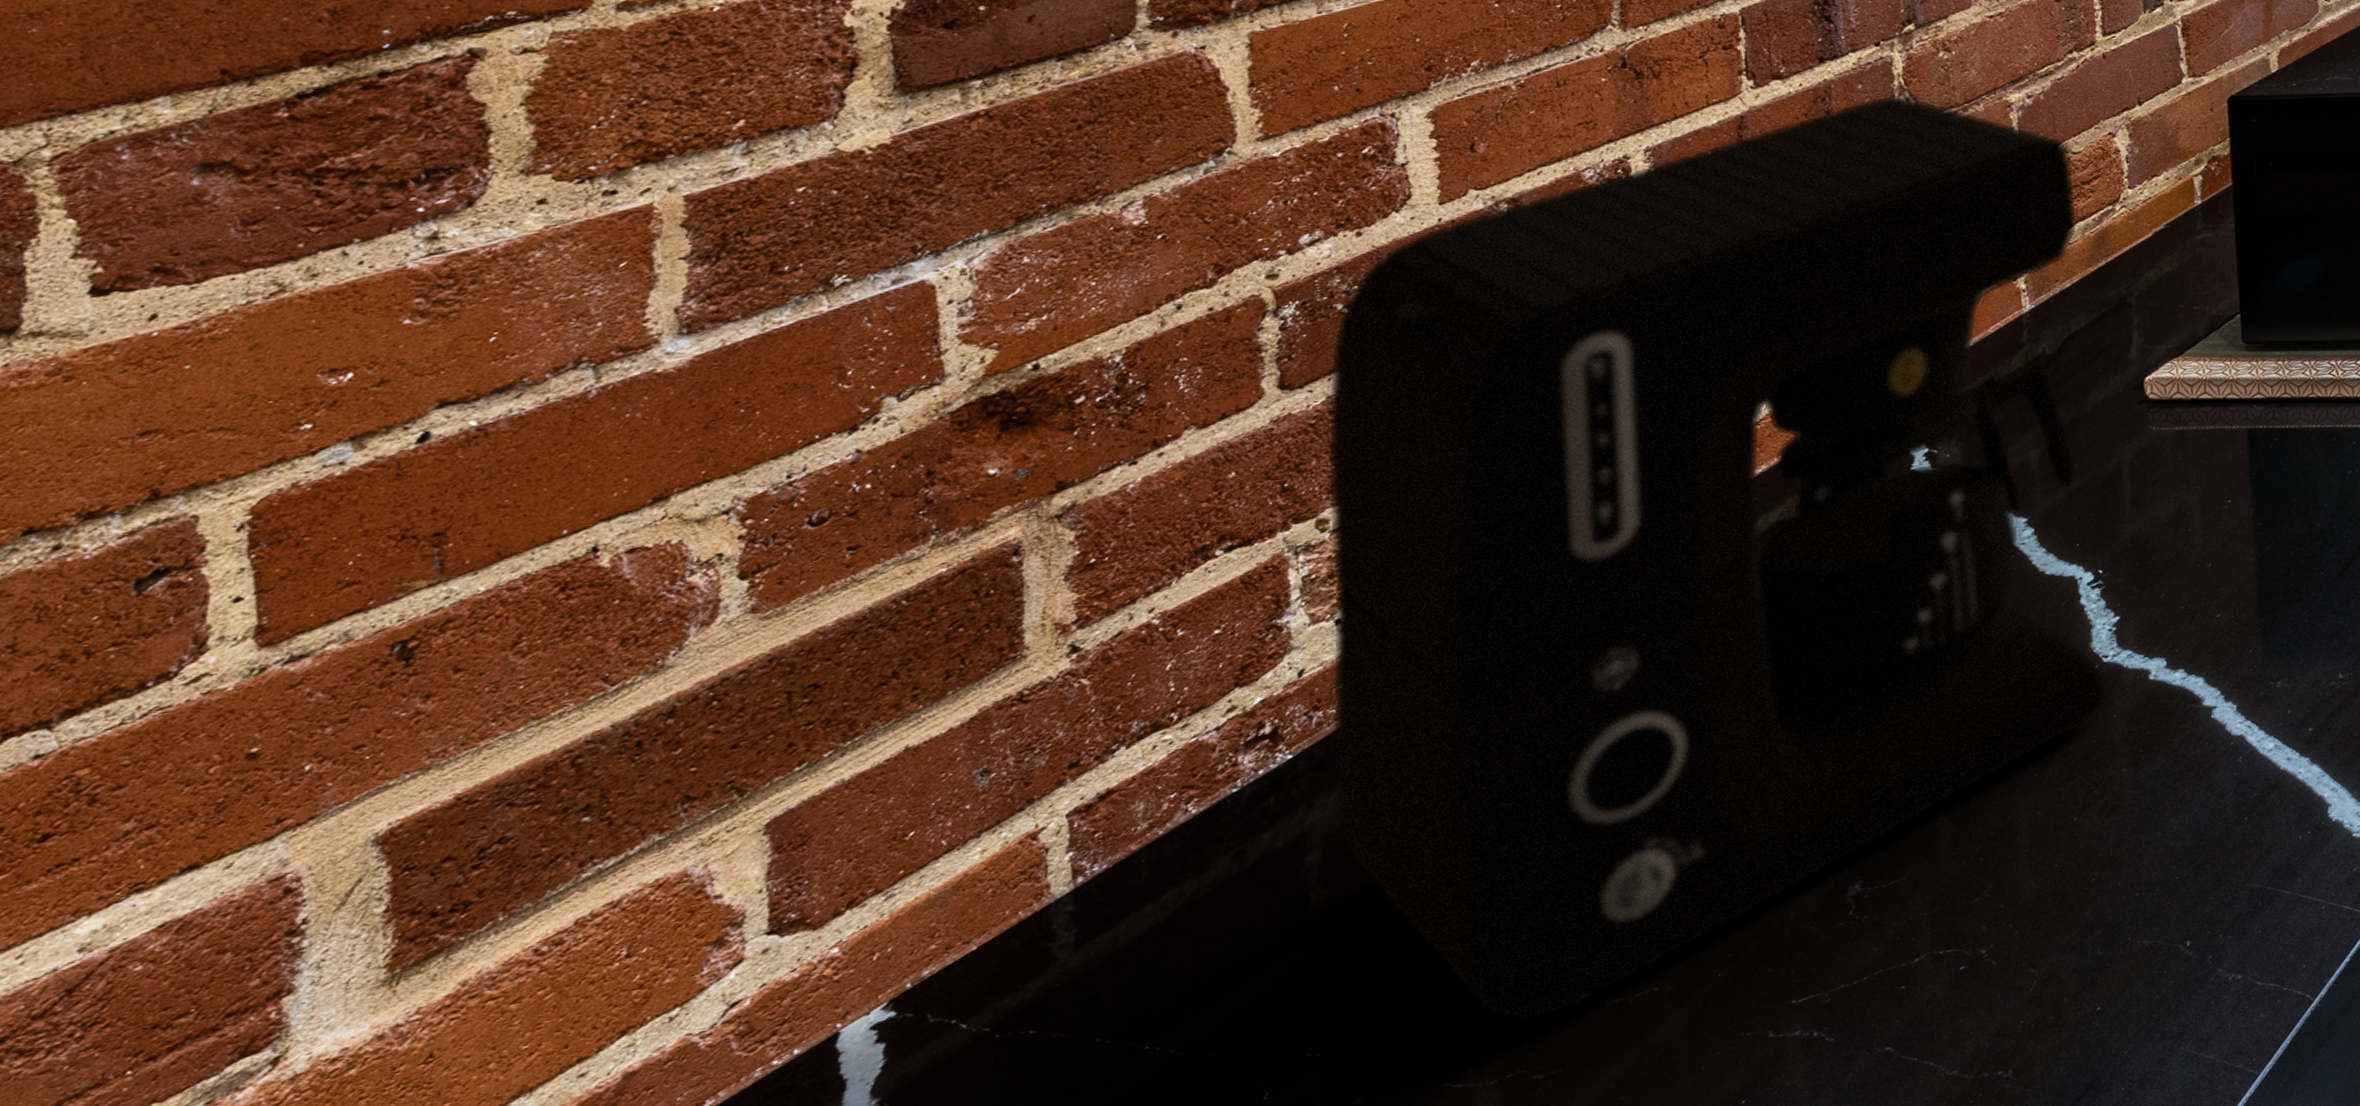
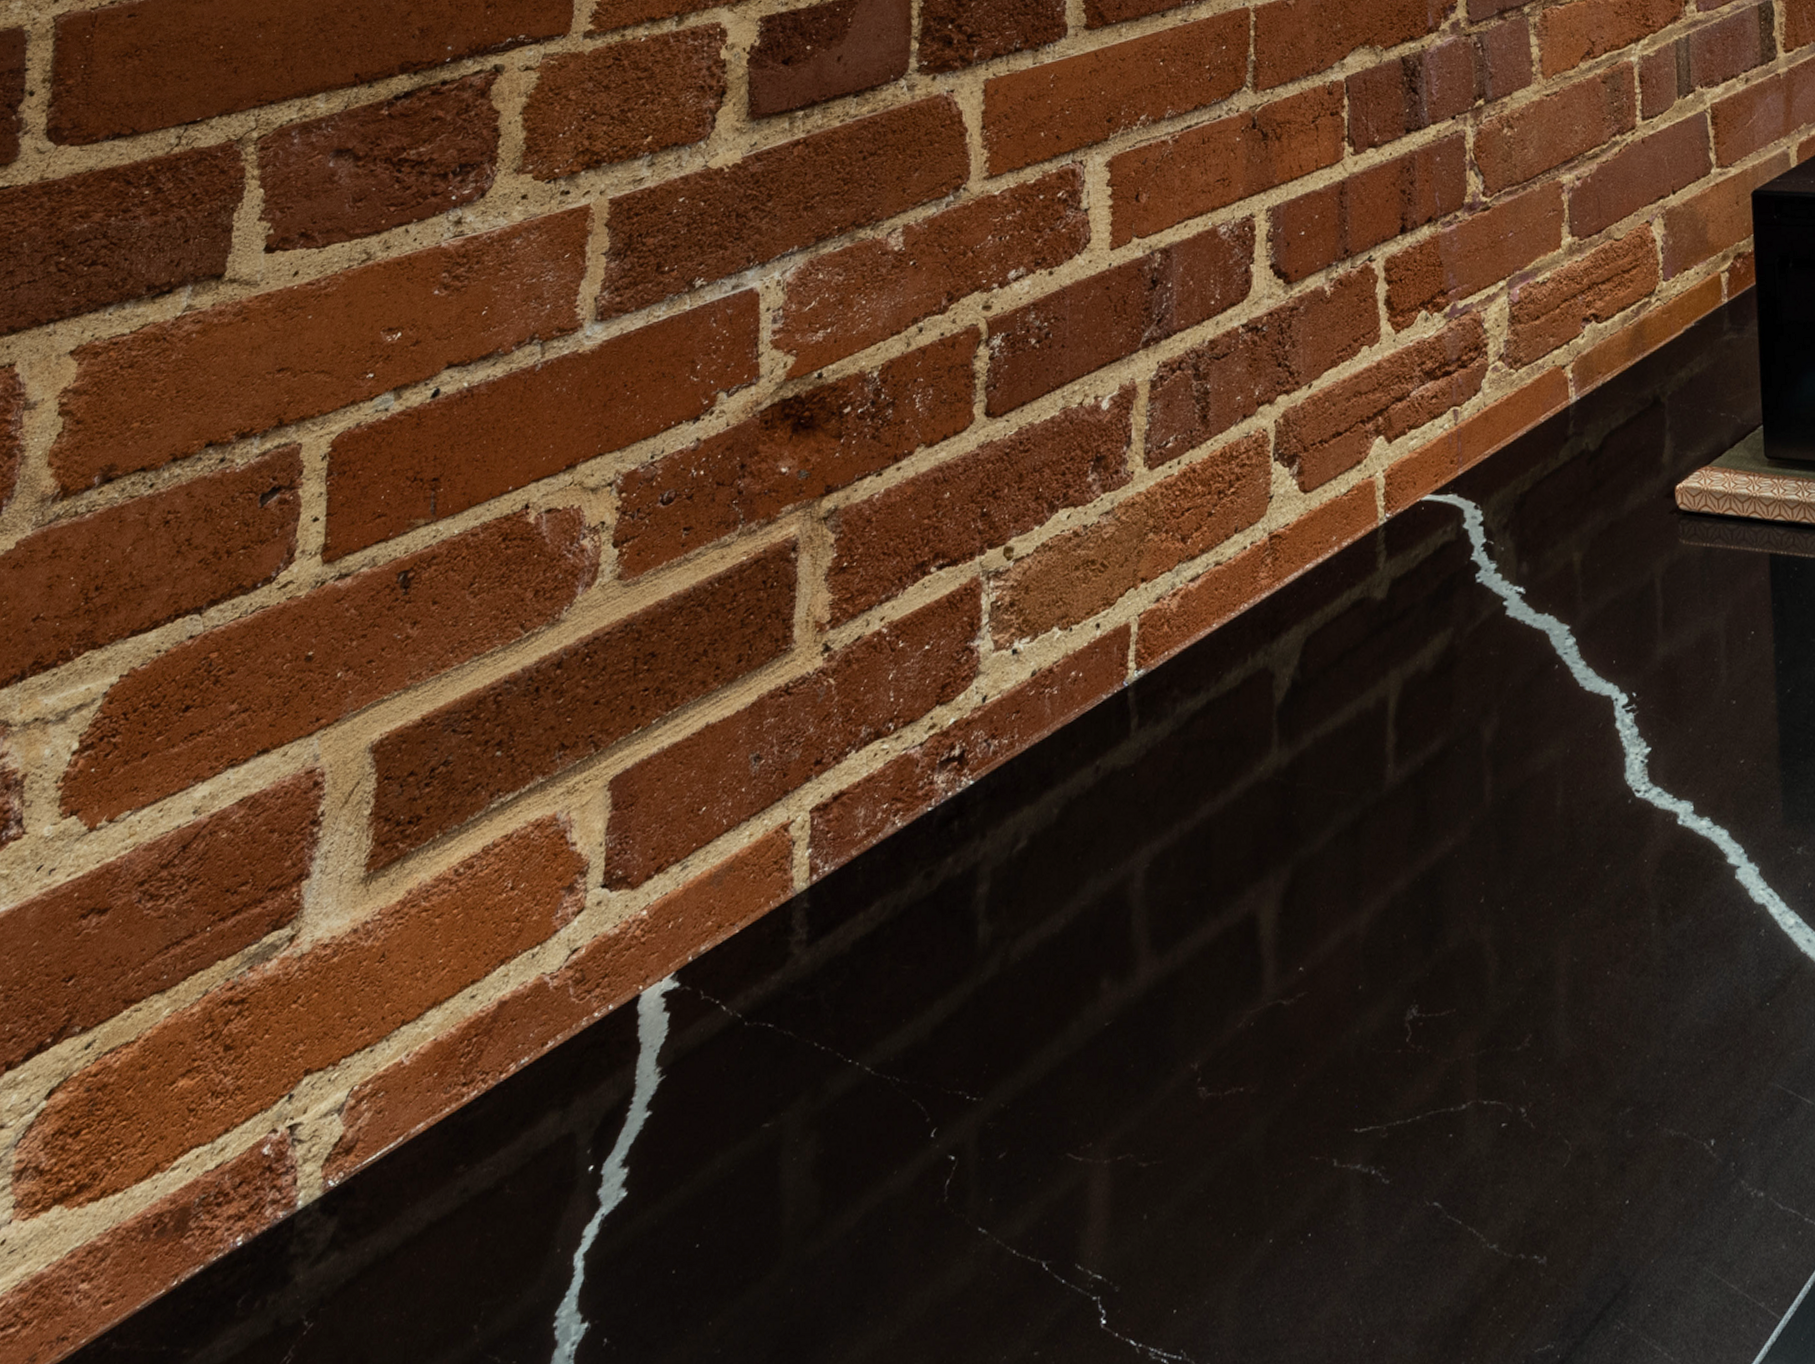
coffee maker: present [1326,92,2107,1023] -> none [1002,167,1639,1102]

